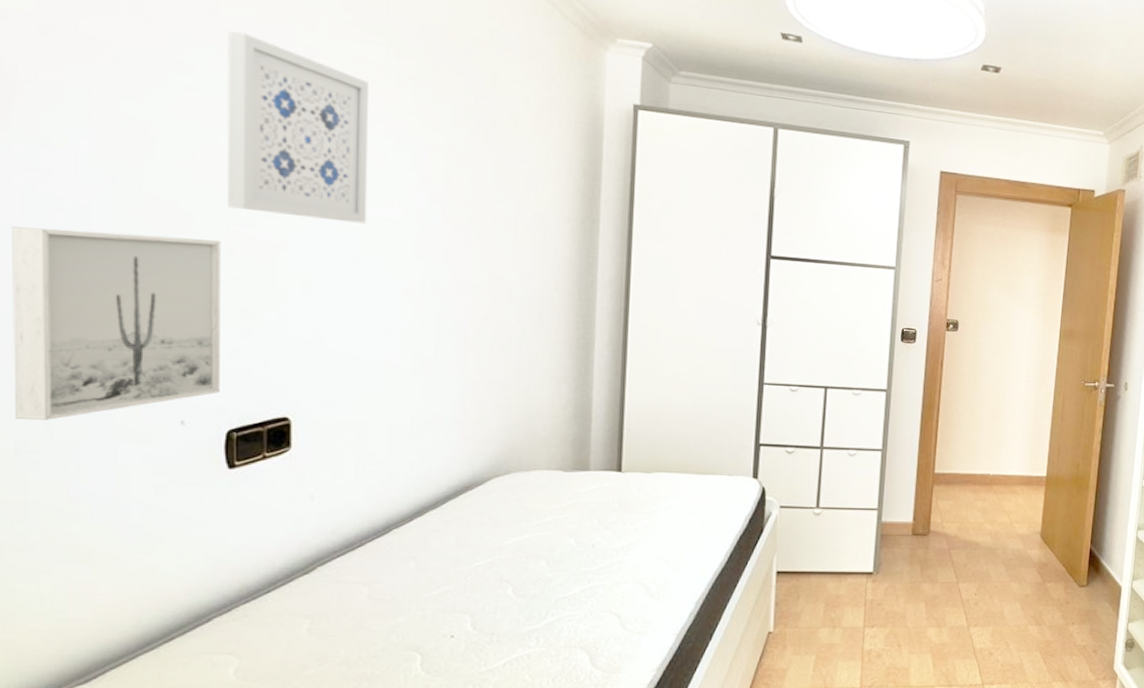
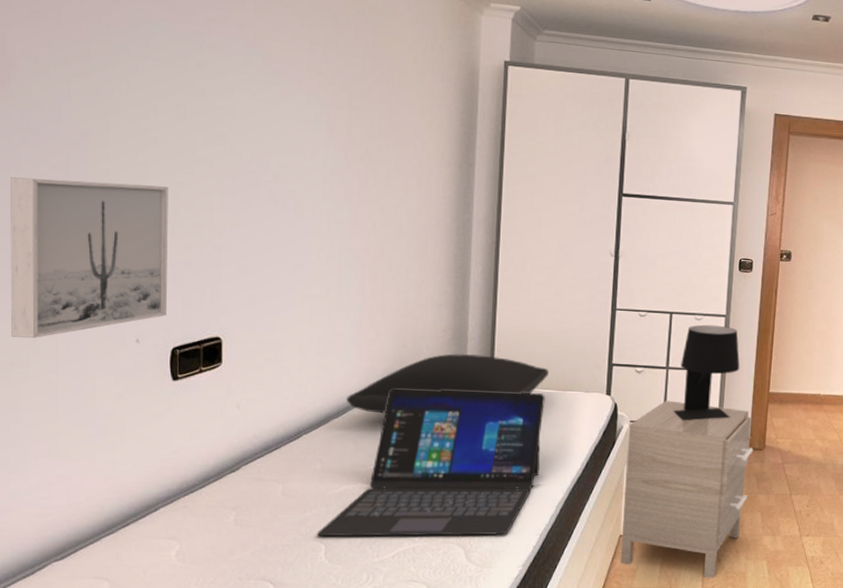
wall art: present [226,31,370,224] -> none [173,9,287,170]
laptop: none [410,474,682,645] -> present [316,389,545,537]
pillow: none [446,434,687,503] -> present [347,353,549,414]
nightstand: none [768,483,917,676] -> present [620,400,754,579]
table lamp: none [828,400,903,506] -> present [673,324,740,421]

